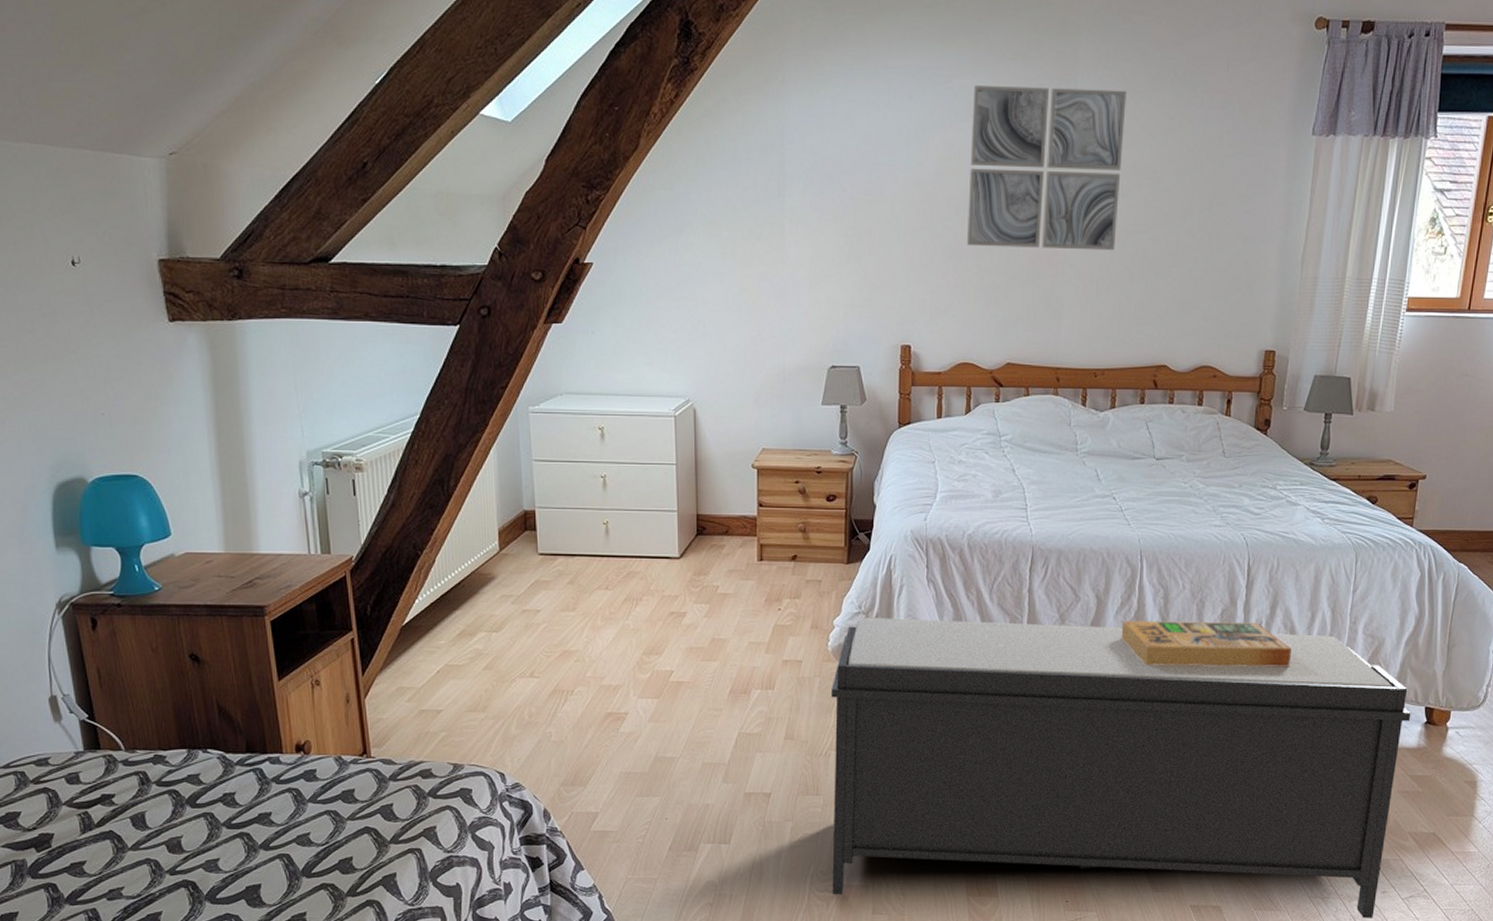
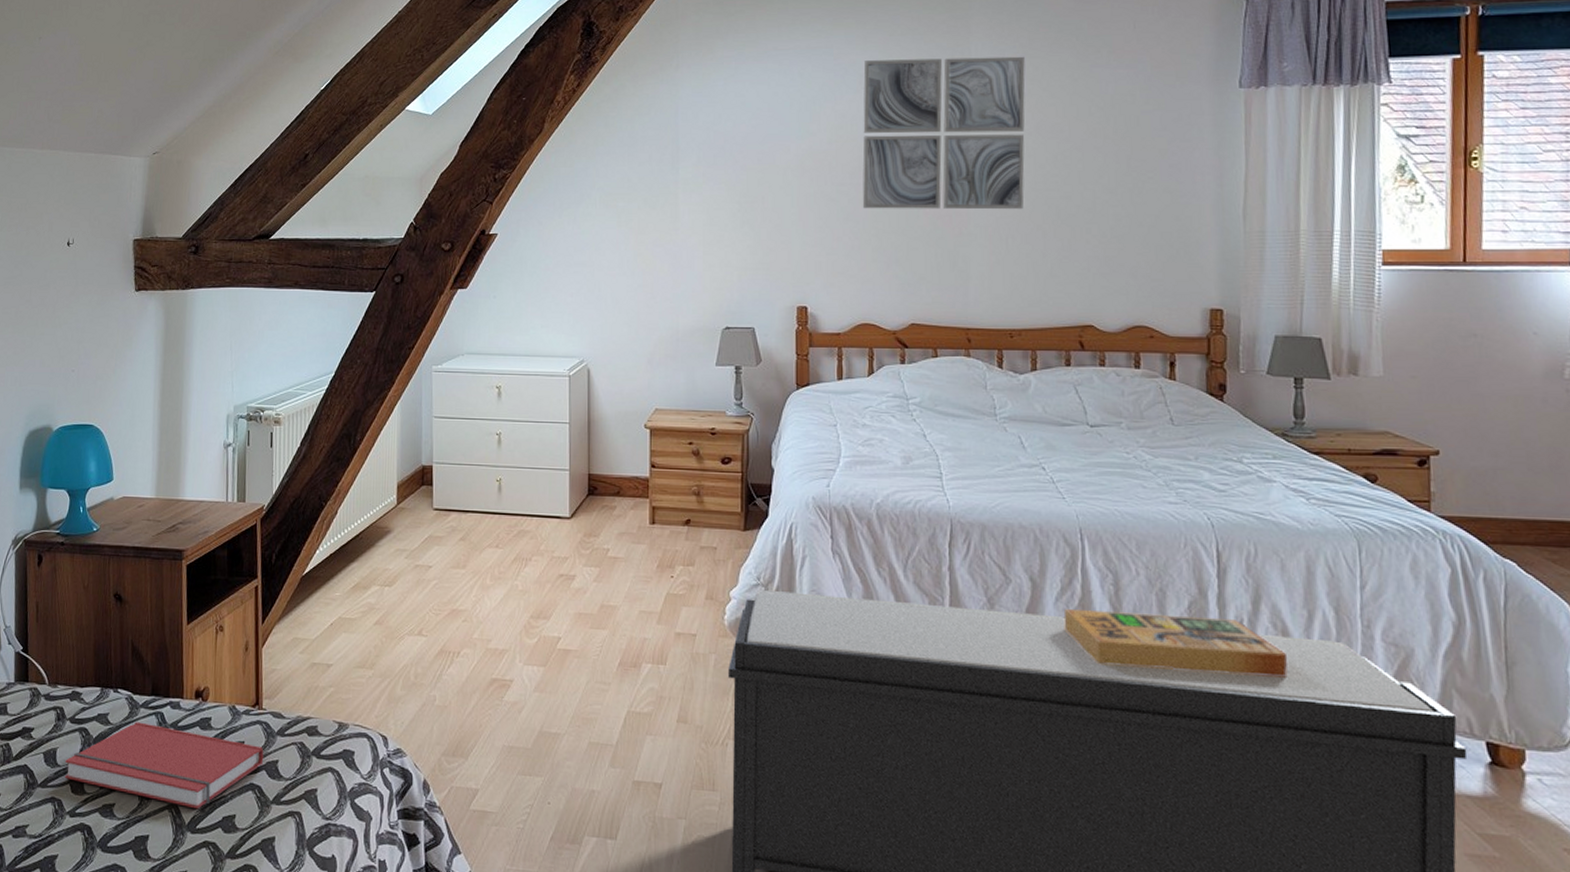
book: none [156,779,377,856] -> present [64,722,264,810]

